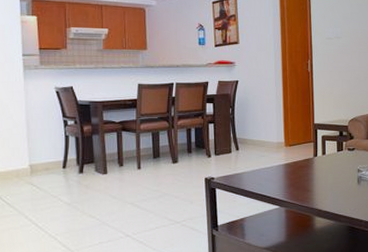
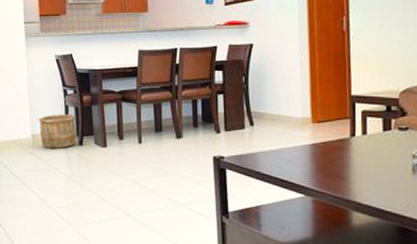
wooden bucket: none [37,144,77,178] -> present [38,114,77,149]

